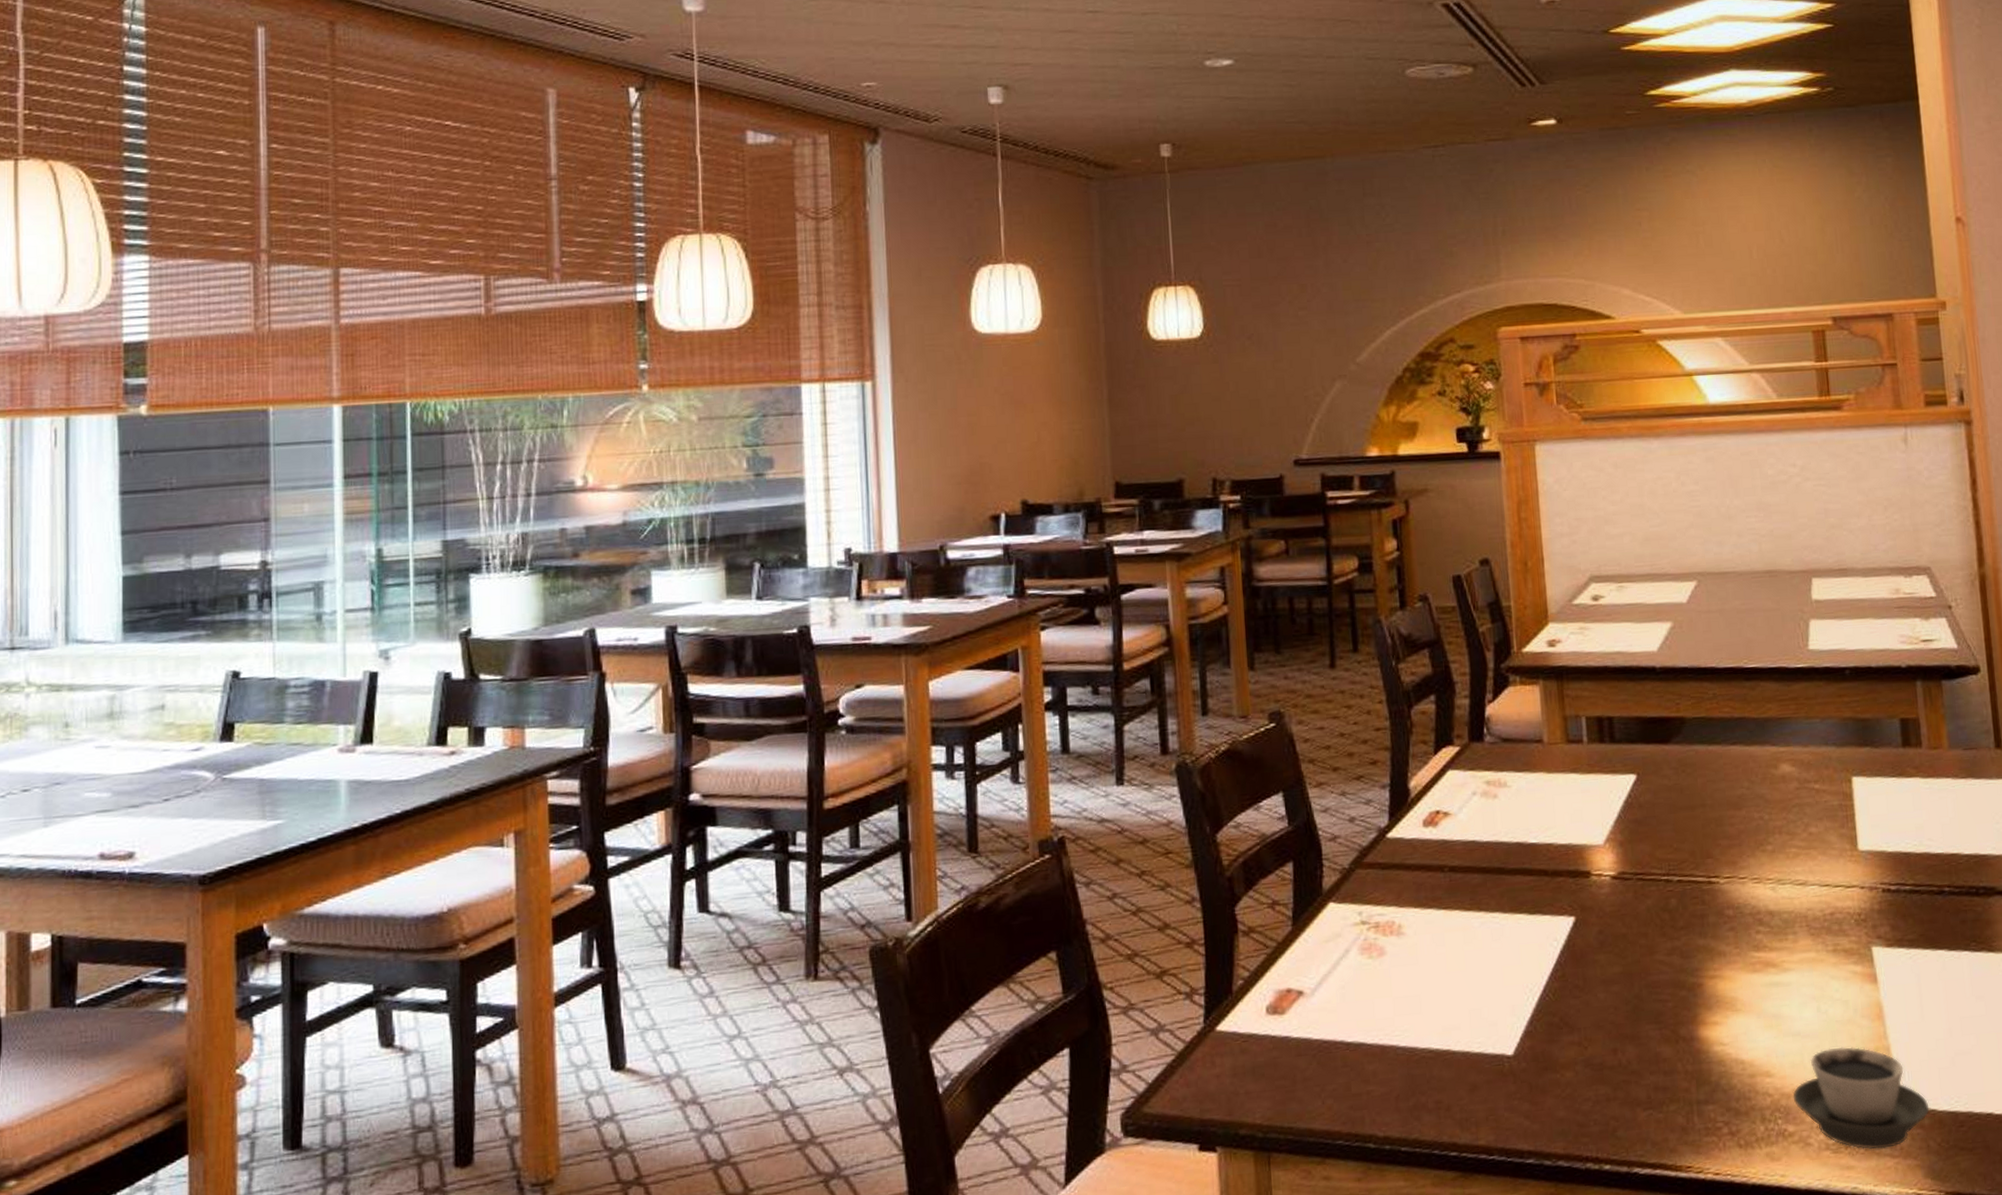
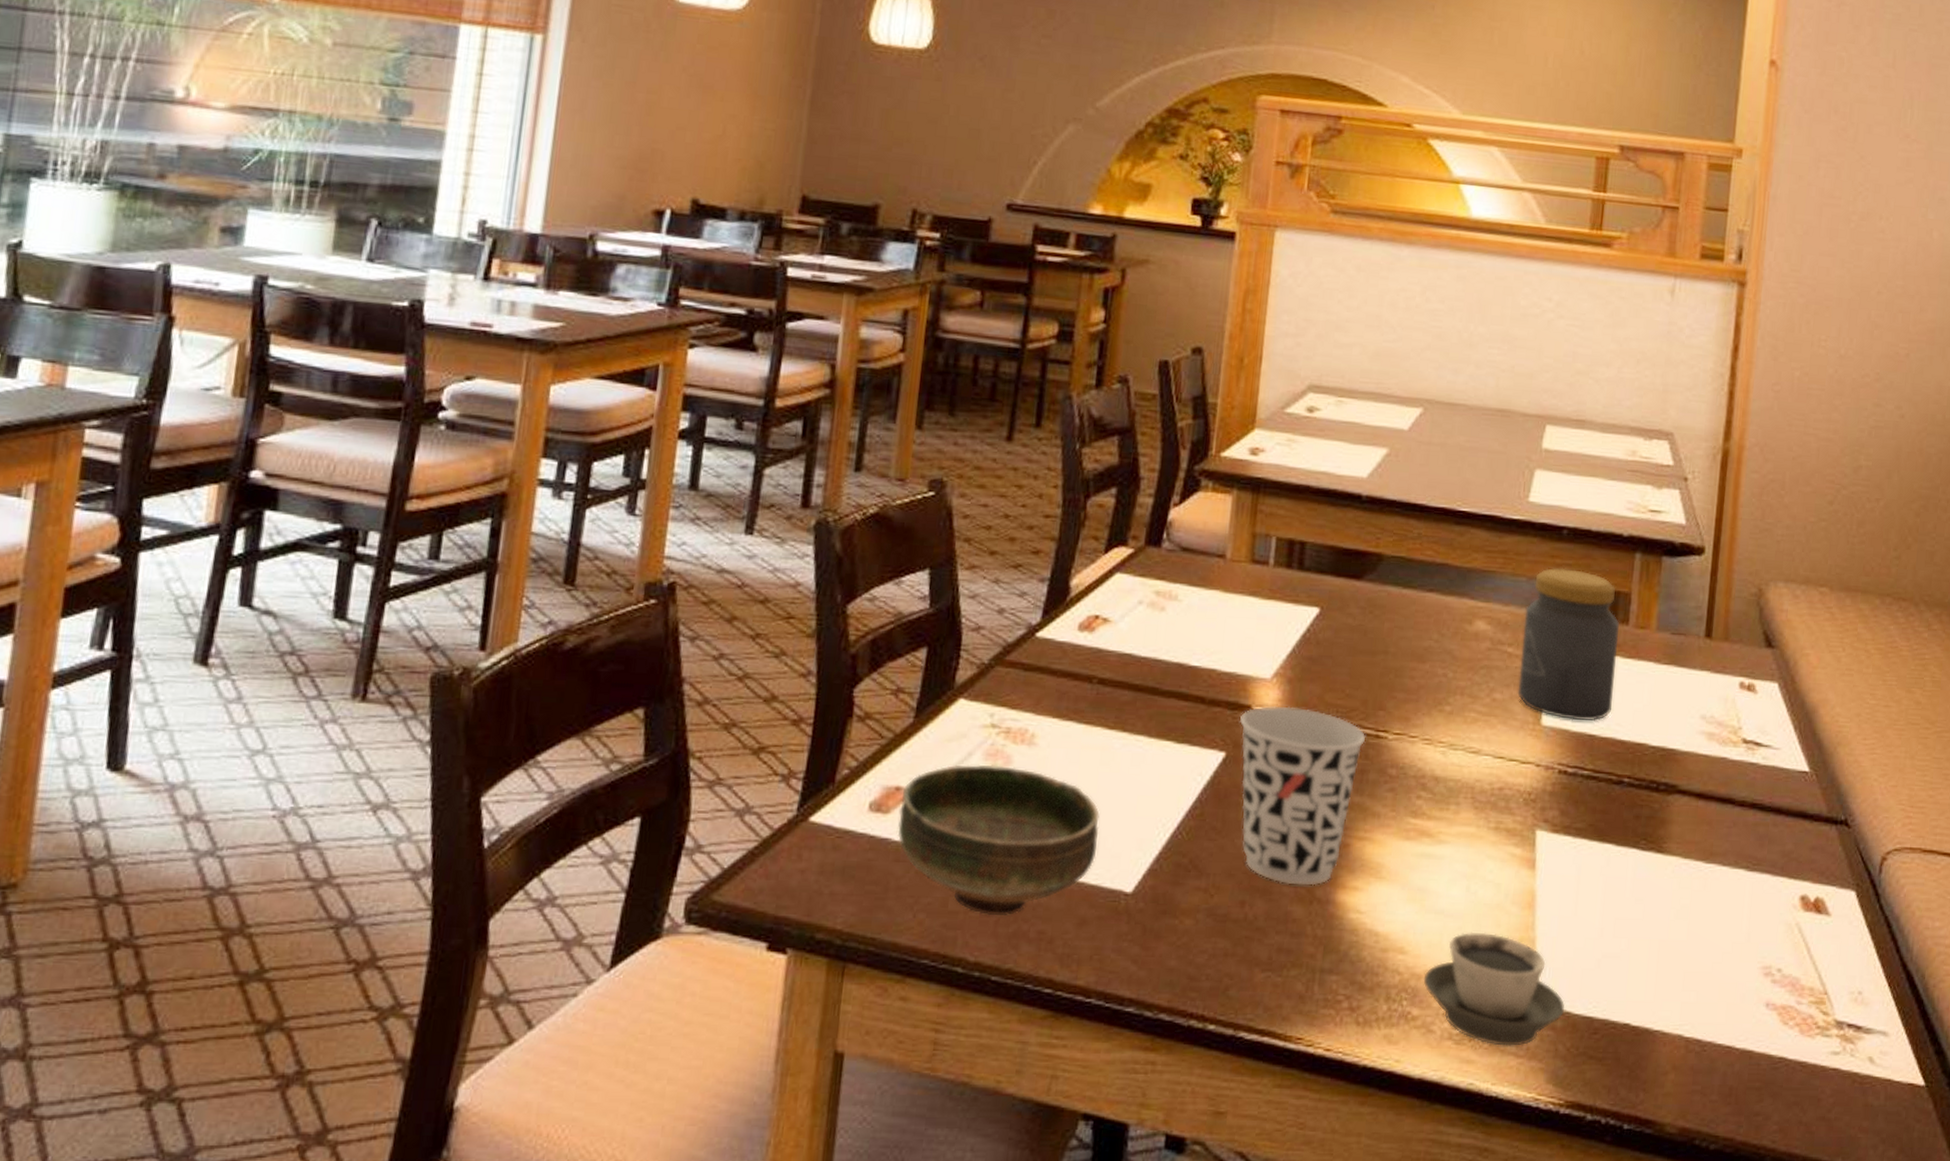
bowl: none [1293,957,1476,1094] -> present [897,764,1100,917]
cup: none [1582,866,1700,1028] -> present [1239,705,1366,886]
jar: none [1824,704,1922,842] -> present [1517,567,1620,722]

